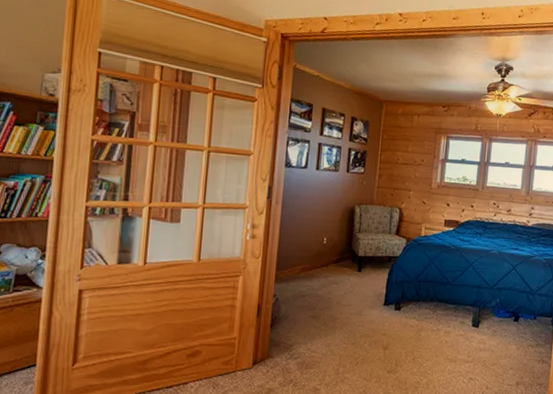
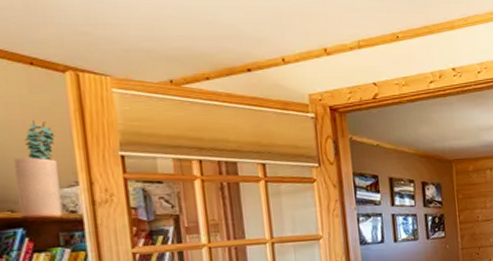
vase: none [10,11,51,99] -> present [12,120,63,220]

